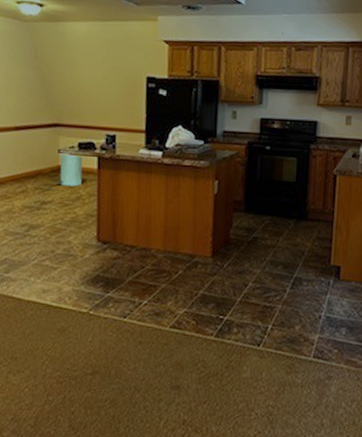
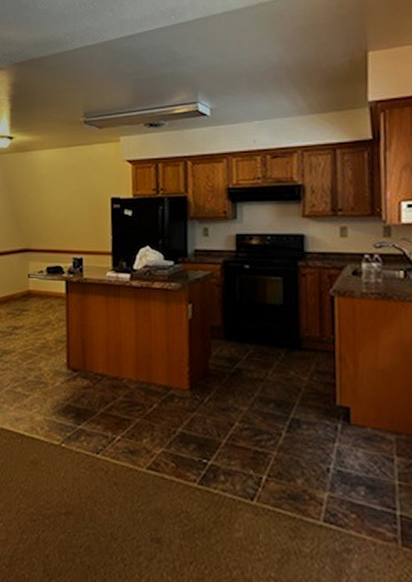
trash can: present [57,152,83,186] -> none [27,277,51,311]

